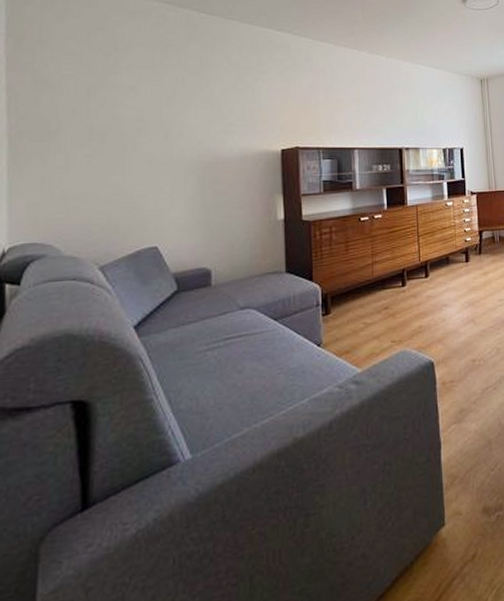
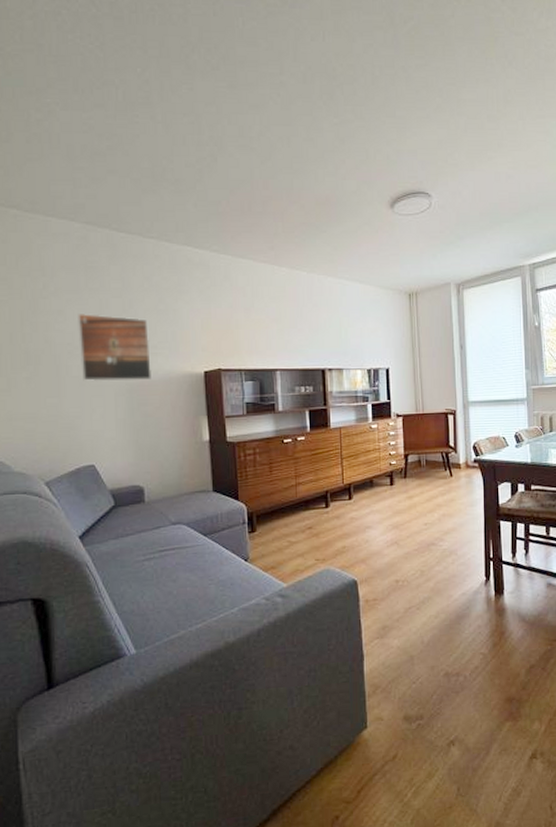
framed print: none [149,90,227,160] -> present [78,314,153,382]

